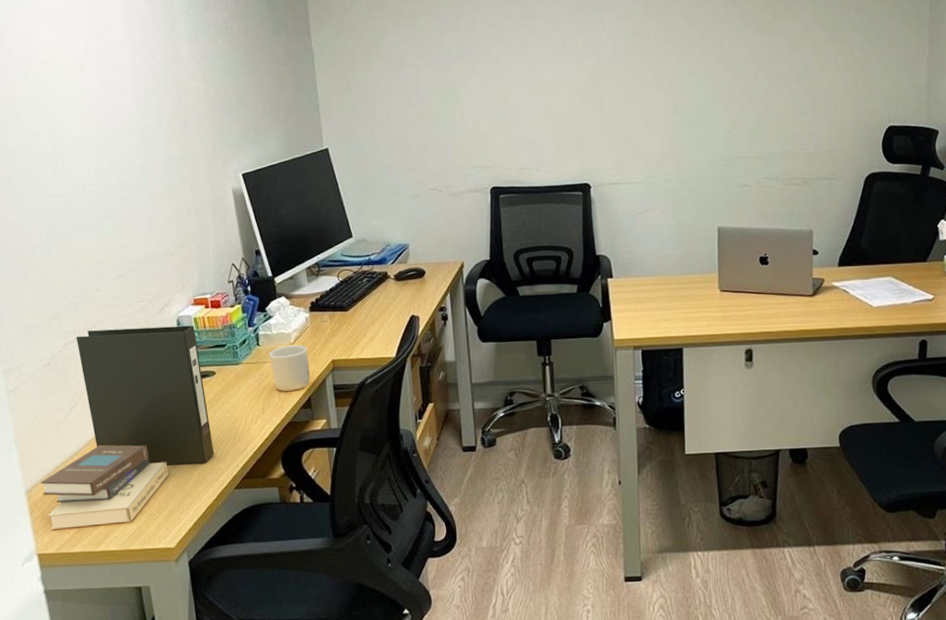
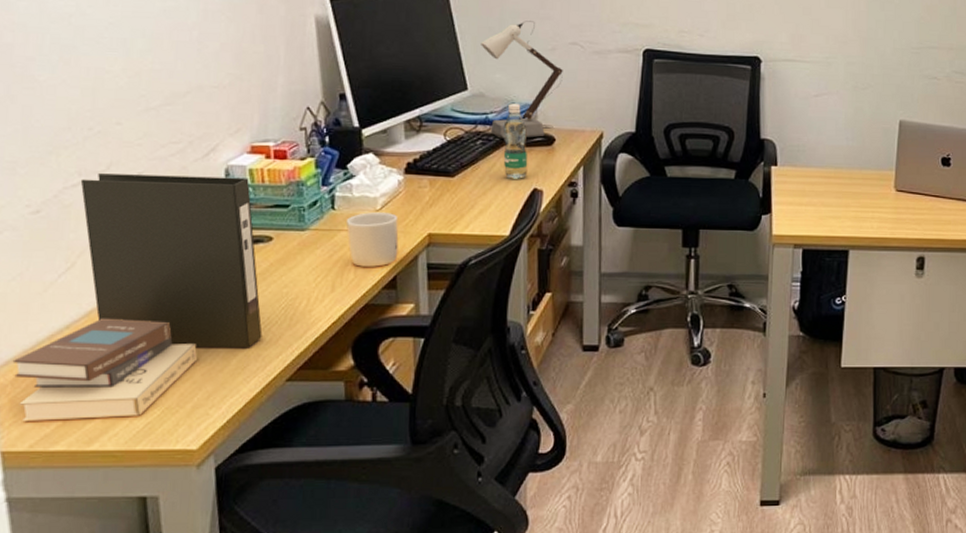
desk lamp: none [360,173,427,277] -> present [481,21,563,140]
bottle: none [383,245,406,309] -> present [503,104,528,179]

